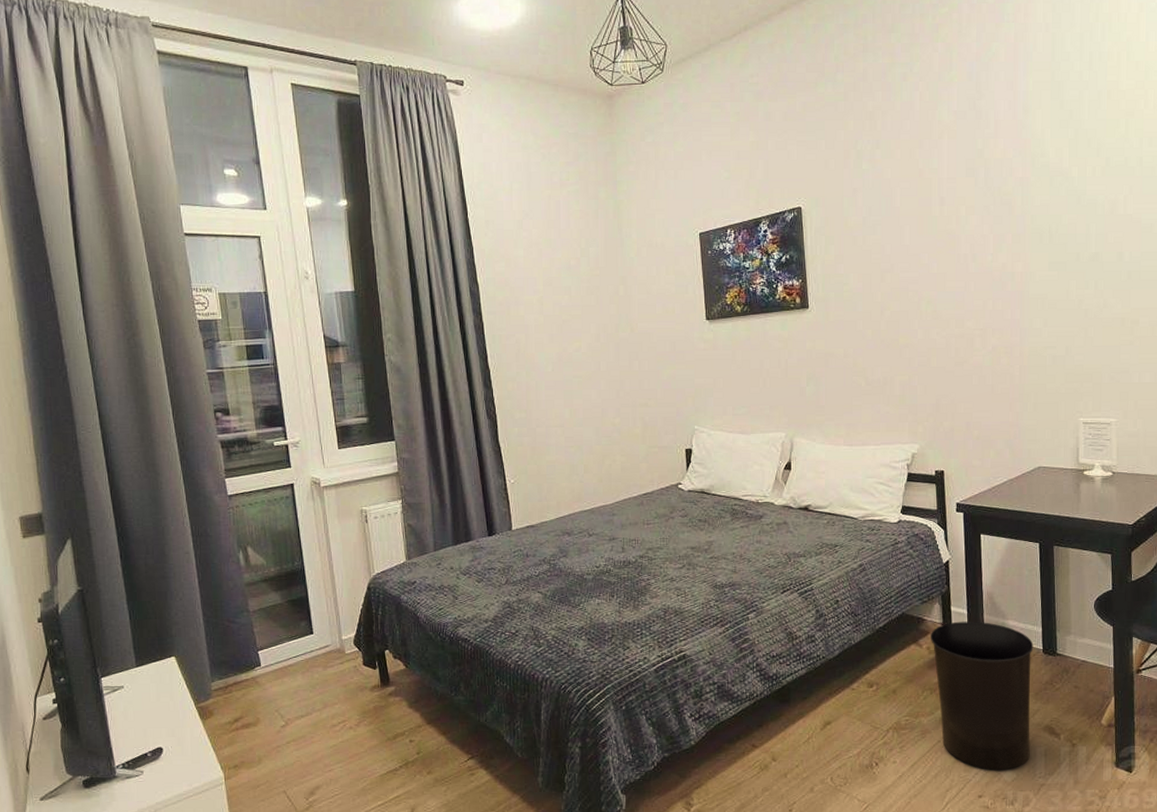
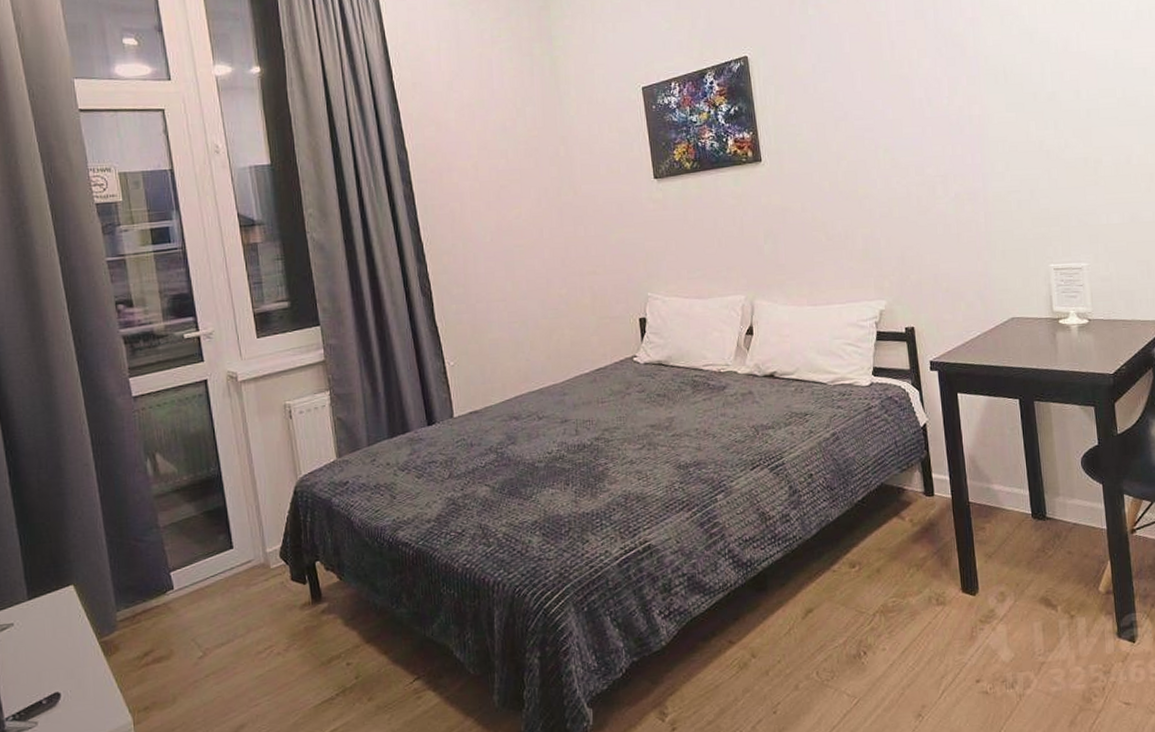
waste bin: present [930,621,1034,771] -> none [912,487,1027,651]

